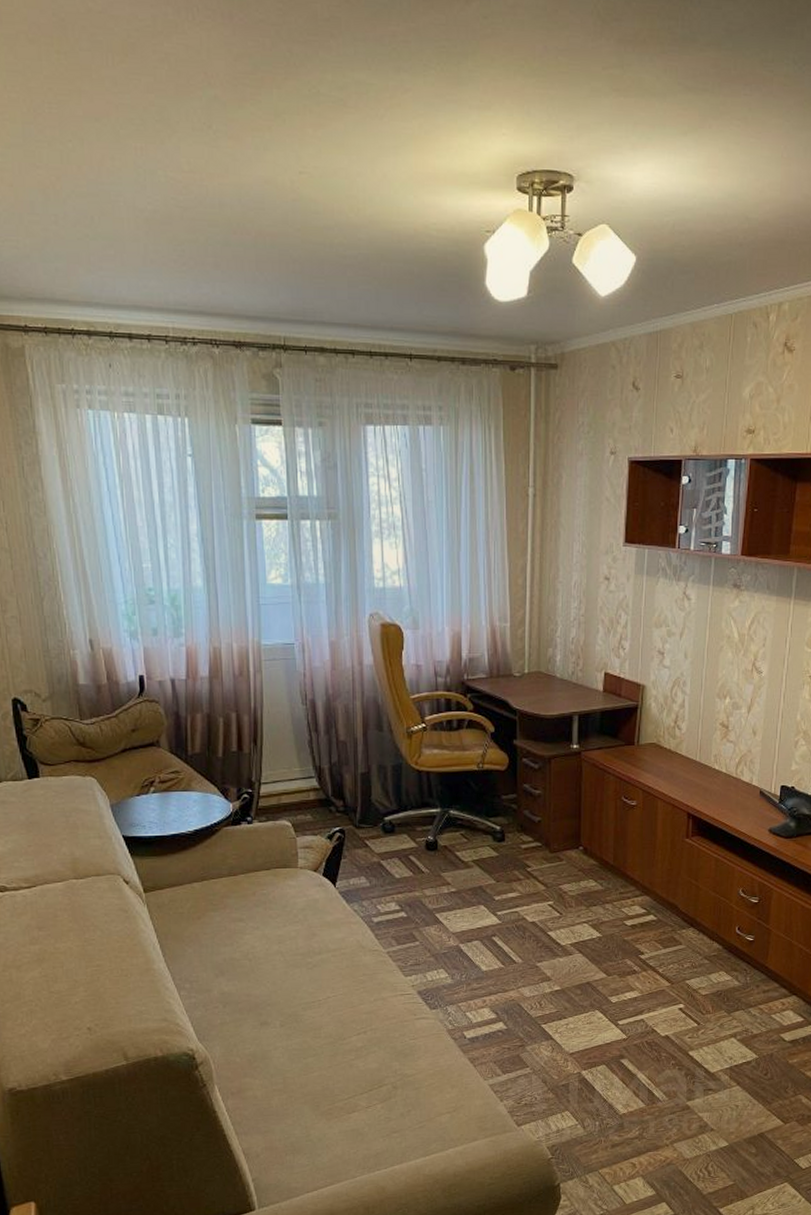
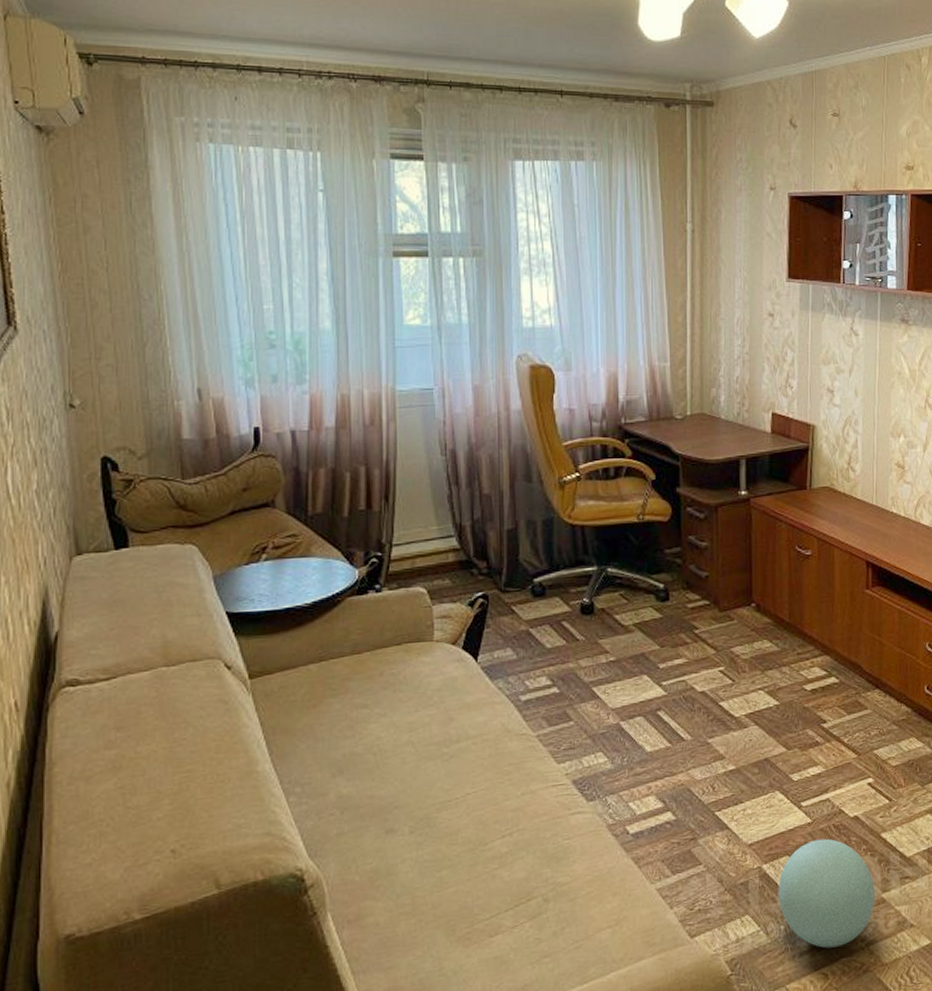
ball: none [594,1052,680,1143] -> present [778,838,875,949]

